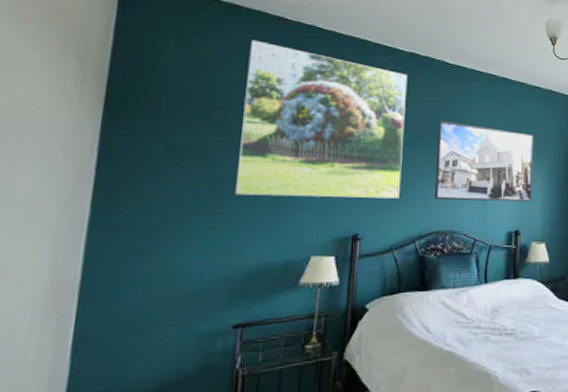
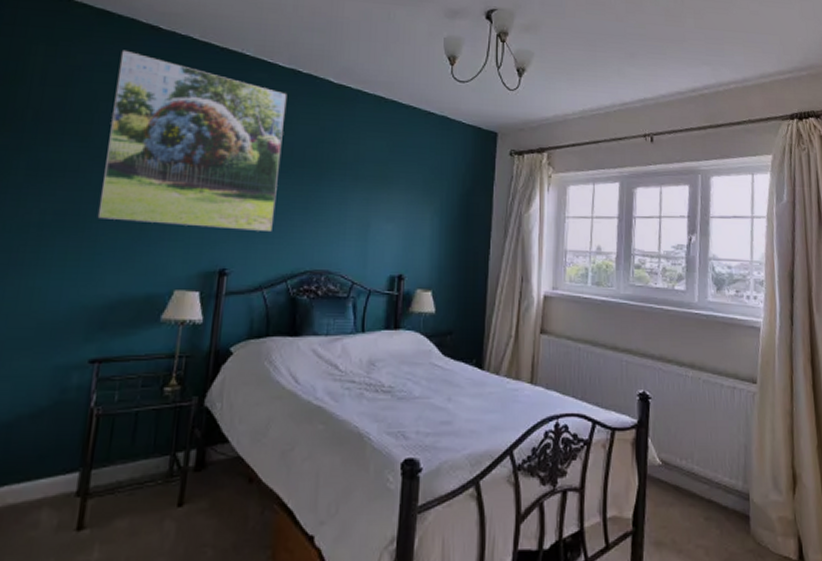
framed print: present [435,120,534,202] -> none [311,146,425,244]

